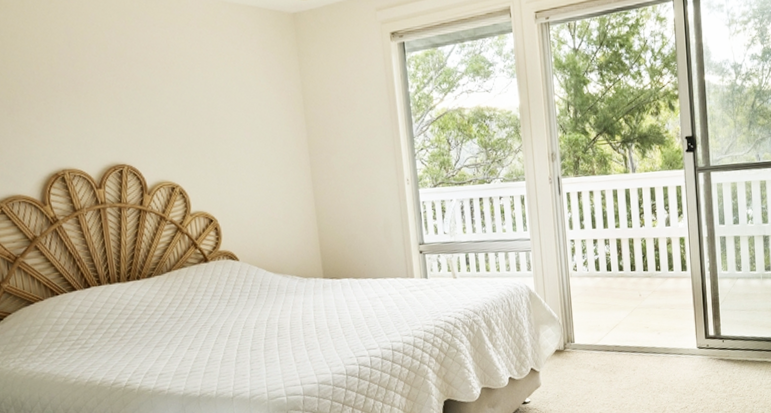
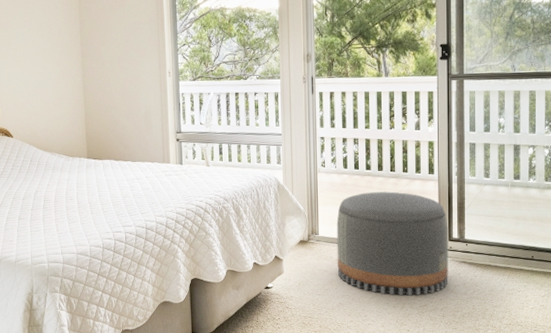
pouf: none [592,291,707,400] -> present [336,191,448,296]

